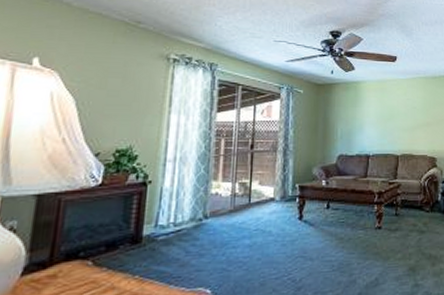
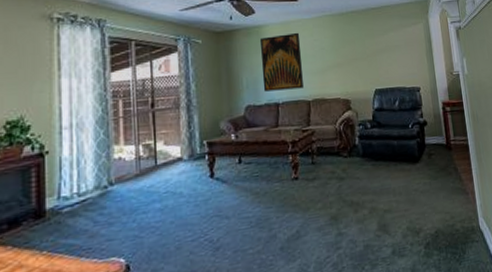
wall art: none [356,90,395,143] -> present [259,32,303,92]

